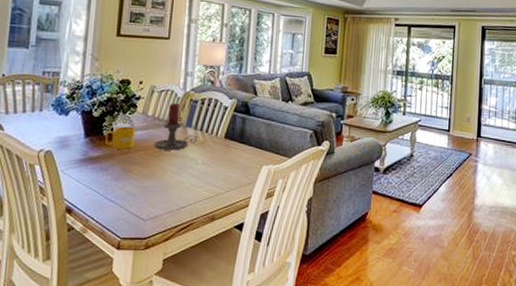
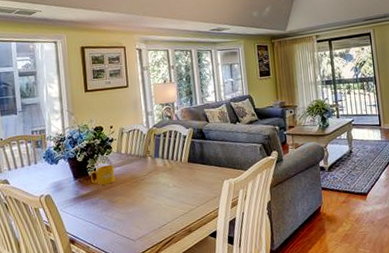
candle holder: present [153,103,198,151] -> none [130,139,166,180]

